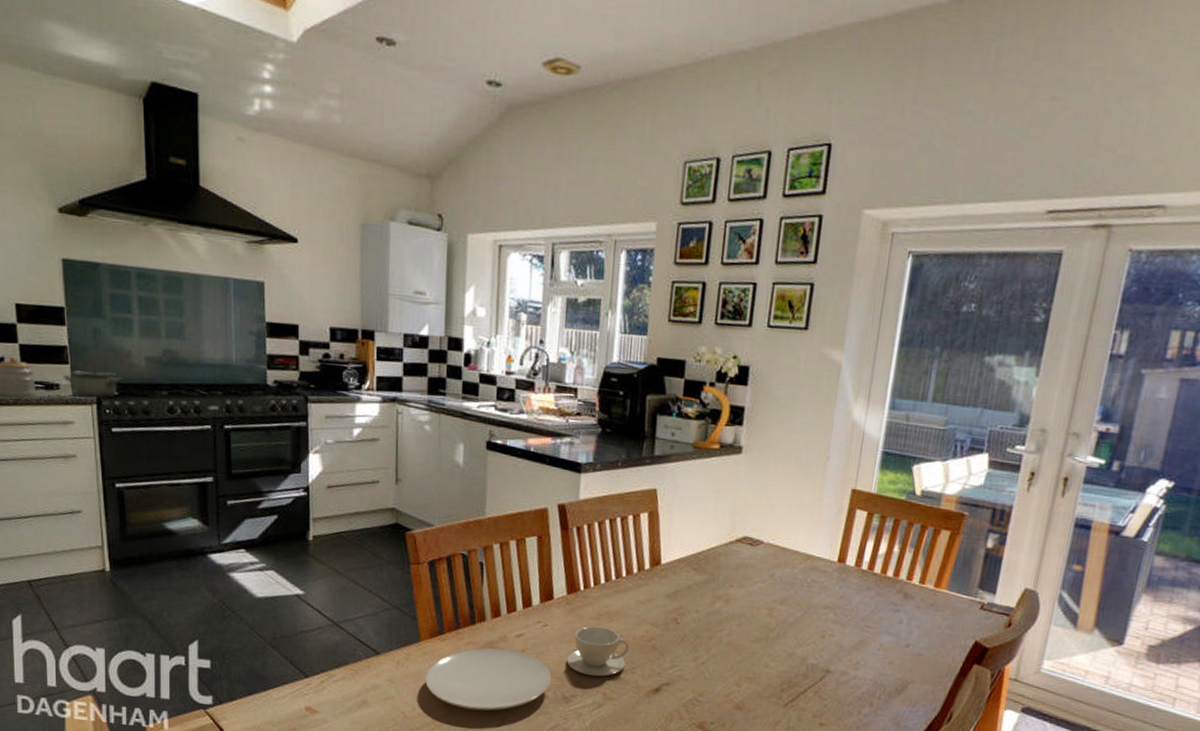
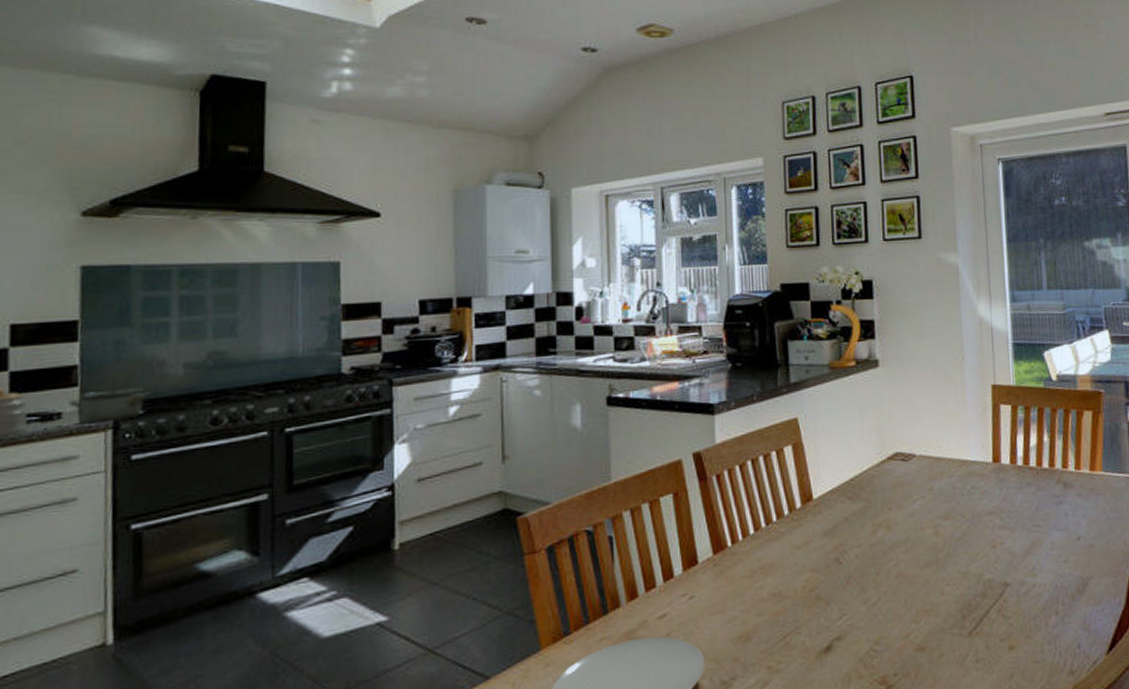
teacup: present [567,625,630,677] -> none [721,585,791,649]

